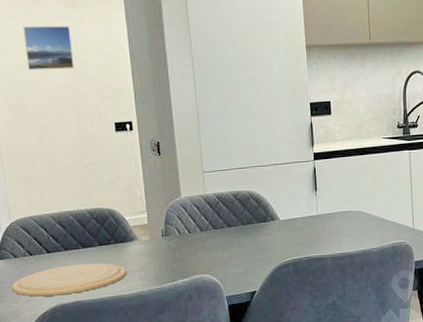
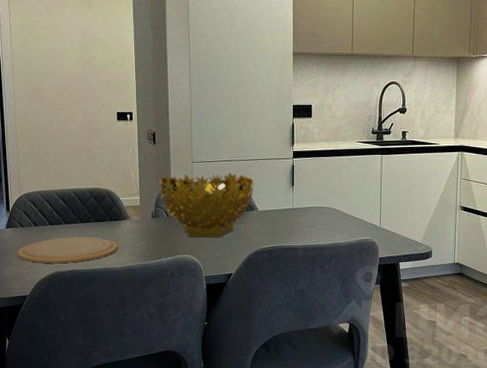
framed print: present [23,25,74,71] -> none [43,21,85,62]
decorative bowl: none [168,181,273,255] -> present [159,172,253,238]

